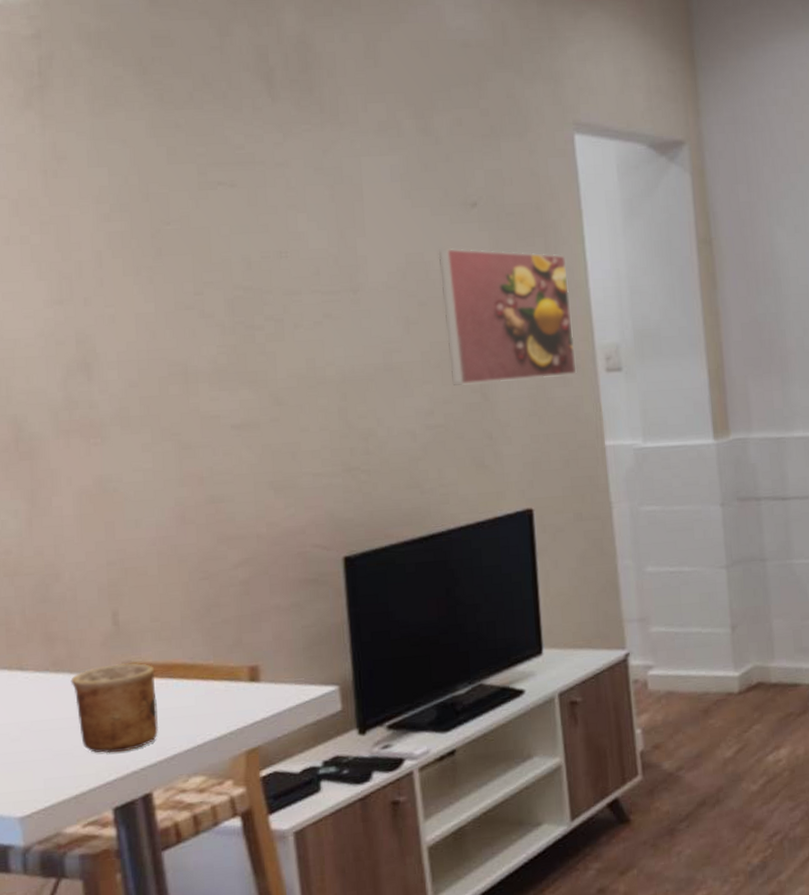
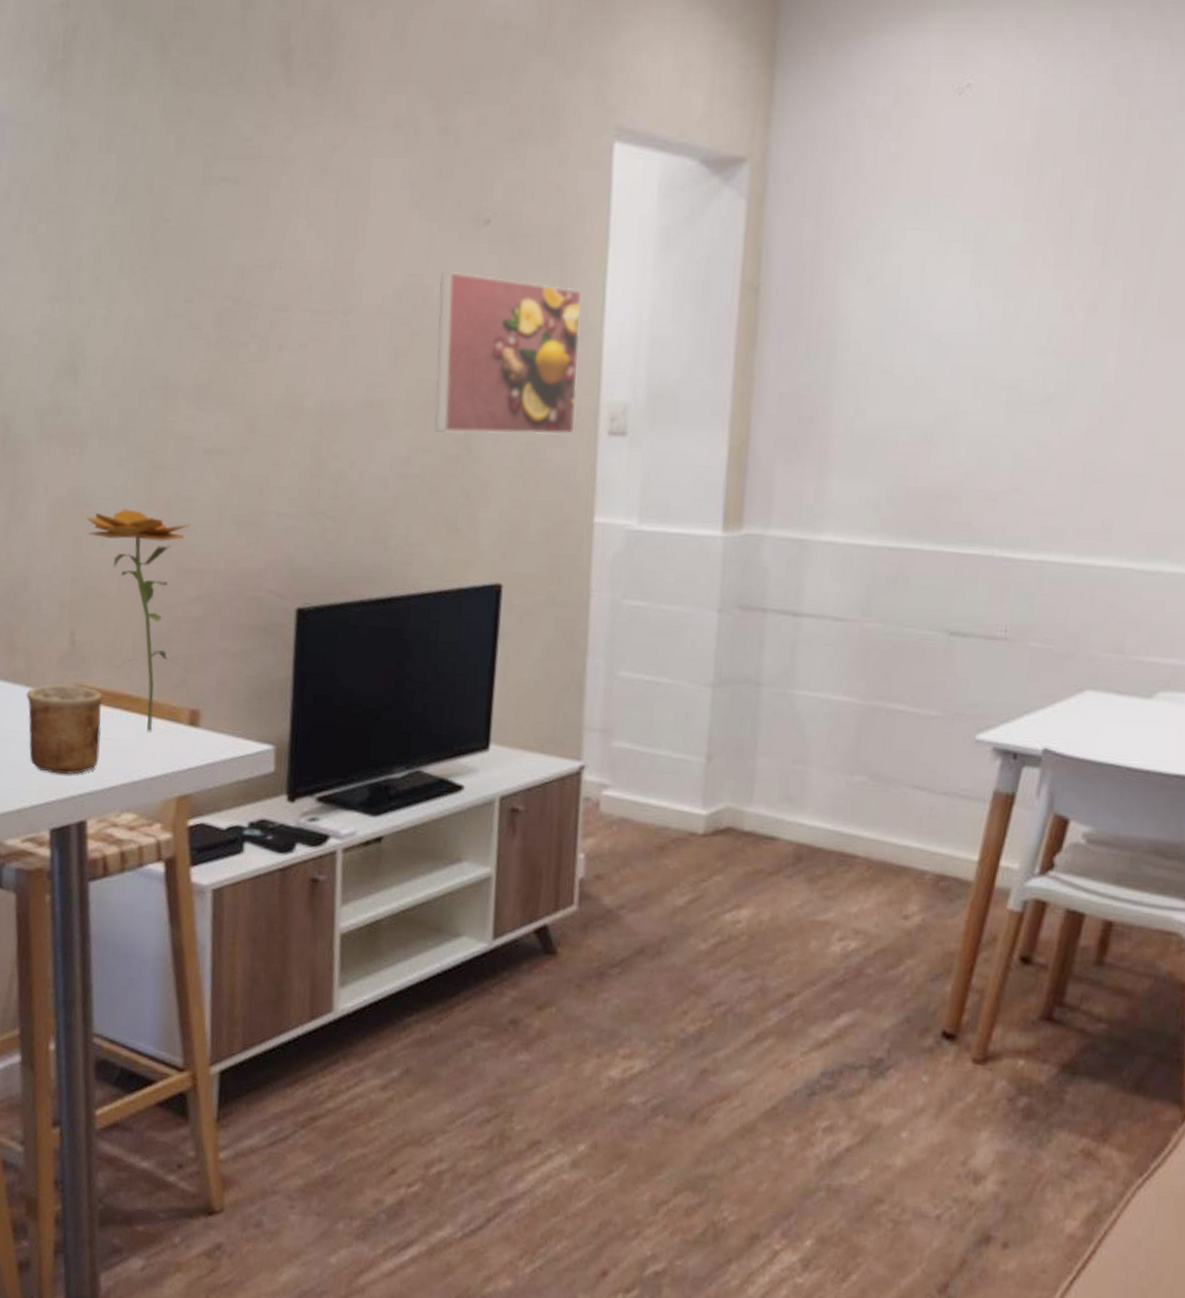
flower: none [116,489,243,696] -> present [86,509,191,733]

